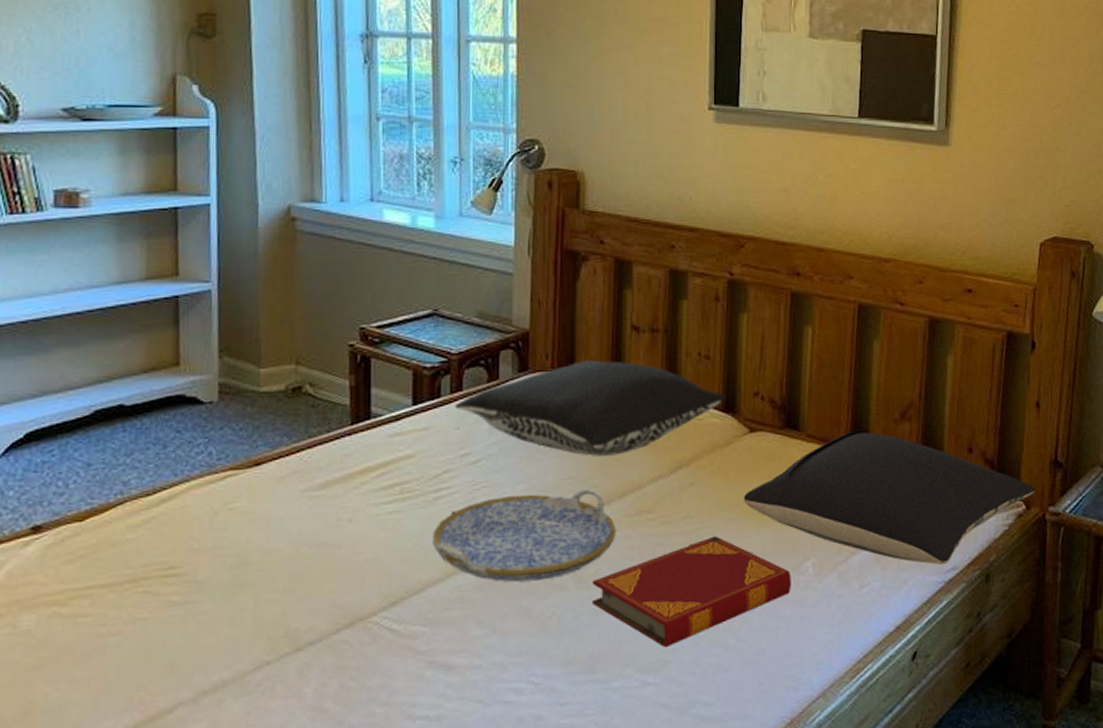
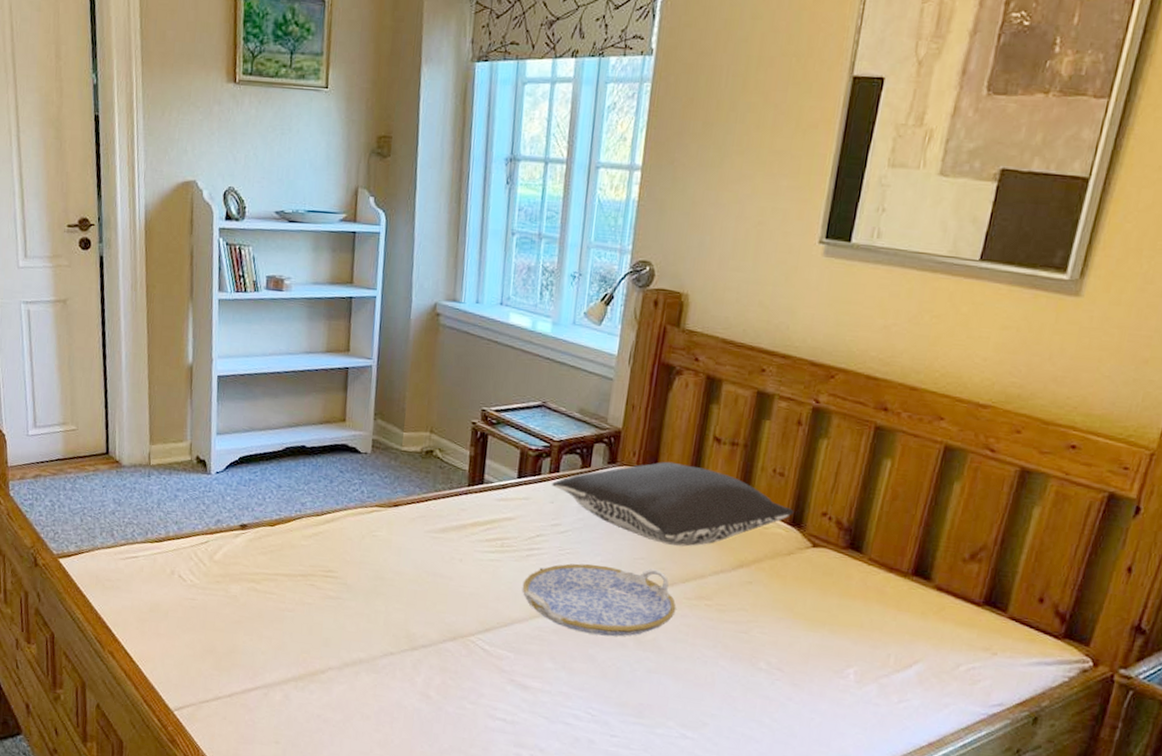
hardback book: present [592,536,791,647] -> none [647,629,832,712]
pillow: present [744,430,1036,565] -> none [797,562,1108,700]

